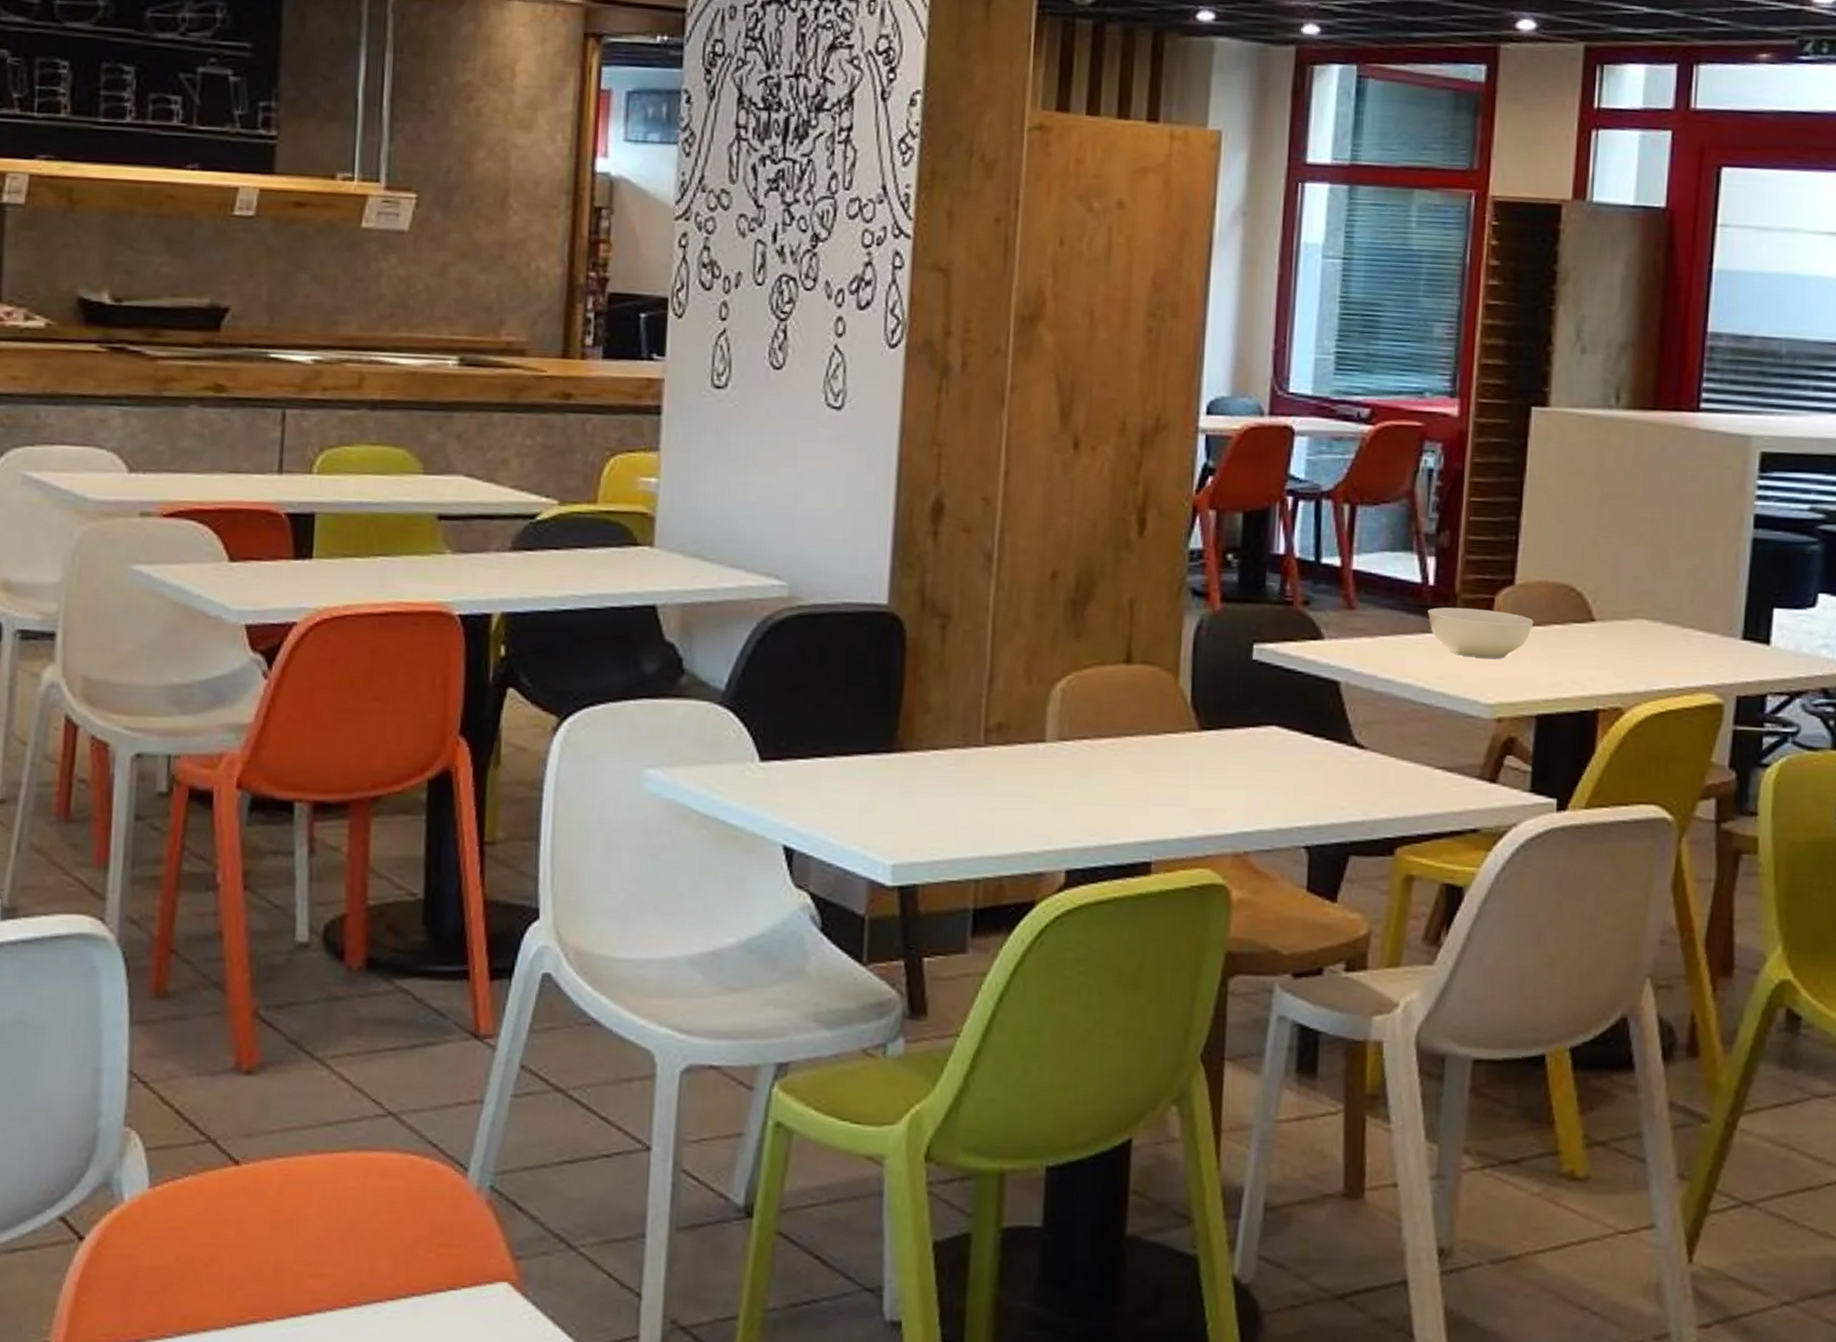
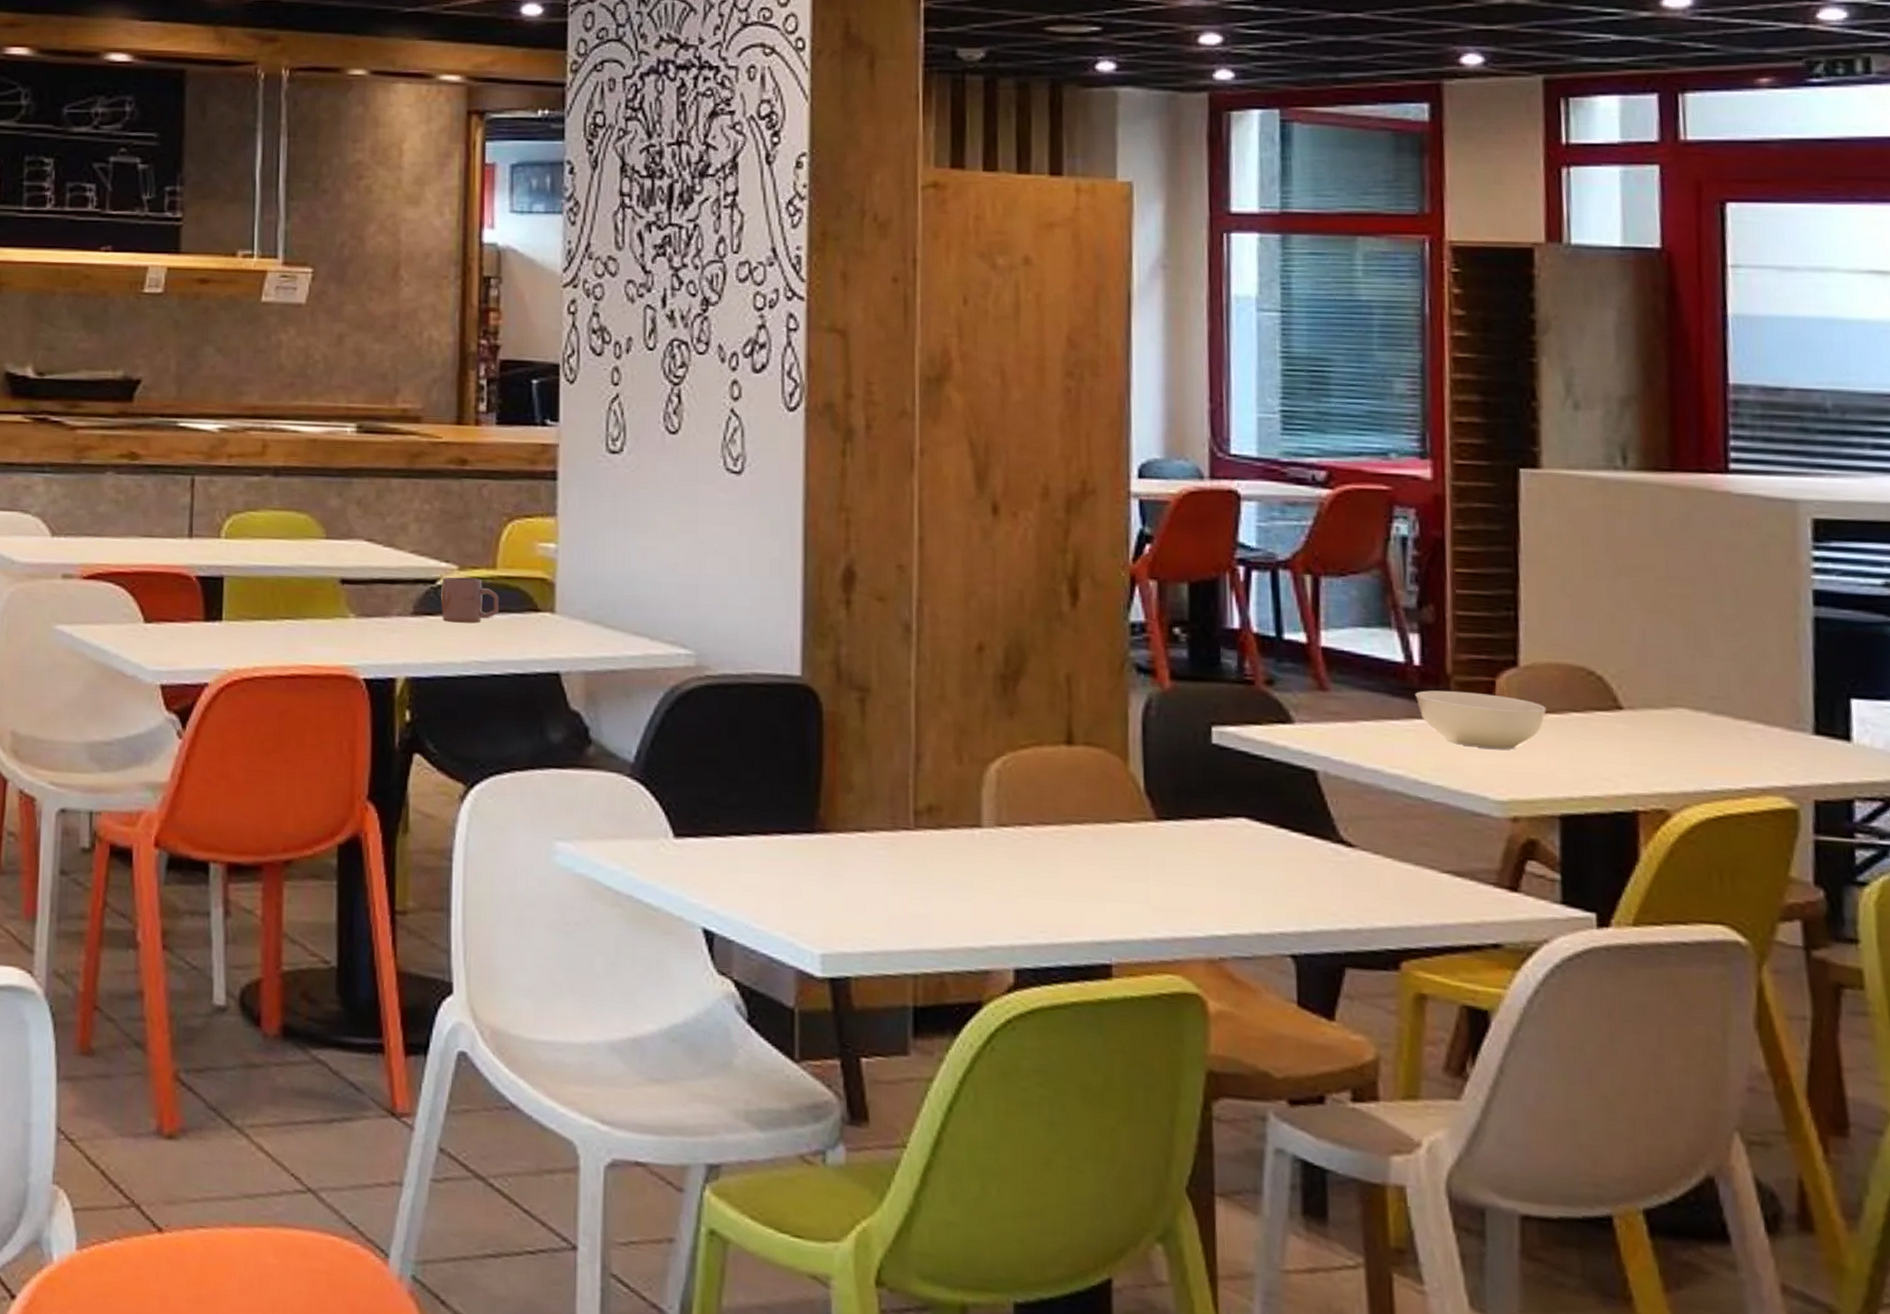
mug: none [540,512,599,559] -> present [441,577,500,624]

